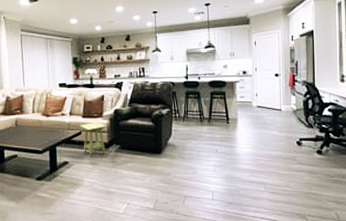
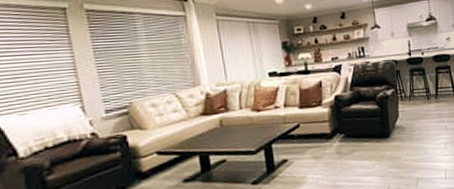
side table: present [80,121,107,157] -> none [297,111,328,151]

